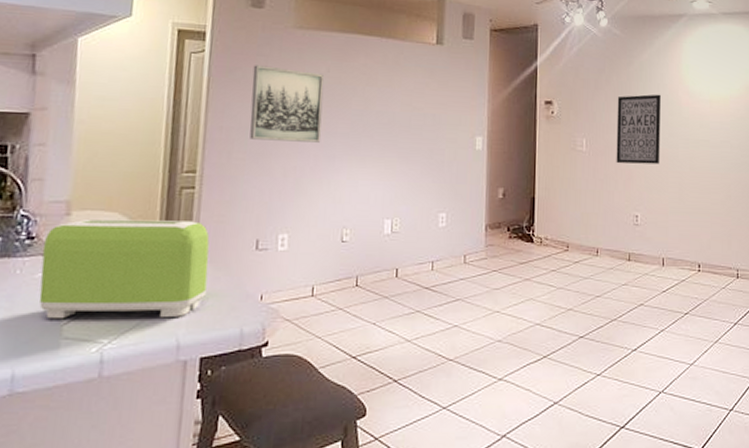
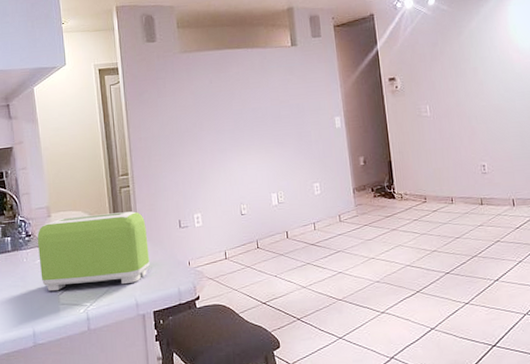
wall art: present [250,65,324,143] -> none [156,85,214,145]
wall art: present [616,94,661,164] -> none [452,56,500,123]

